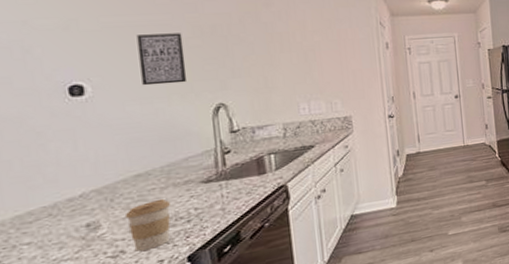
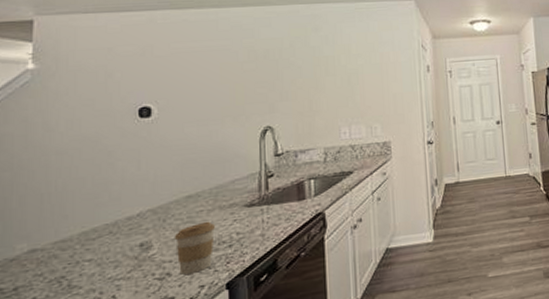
wall art: present [136,33,188,86] -> none [200,57,240,108]

